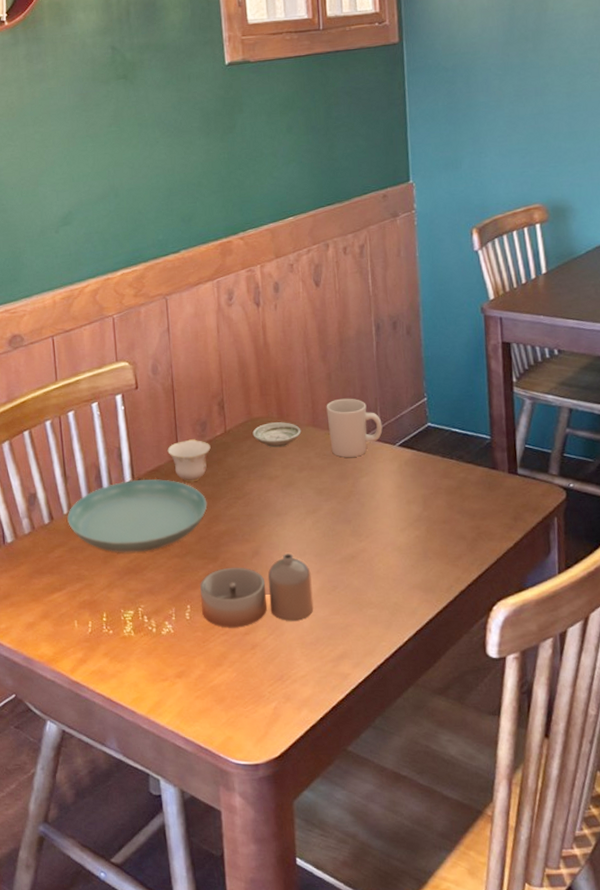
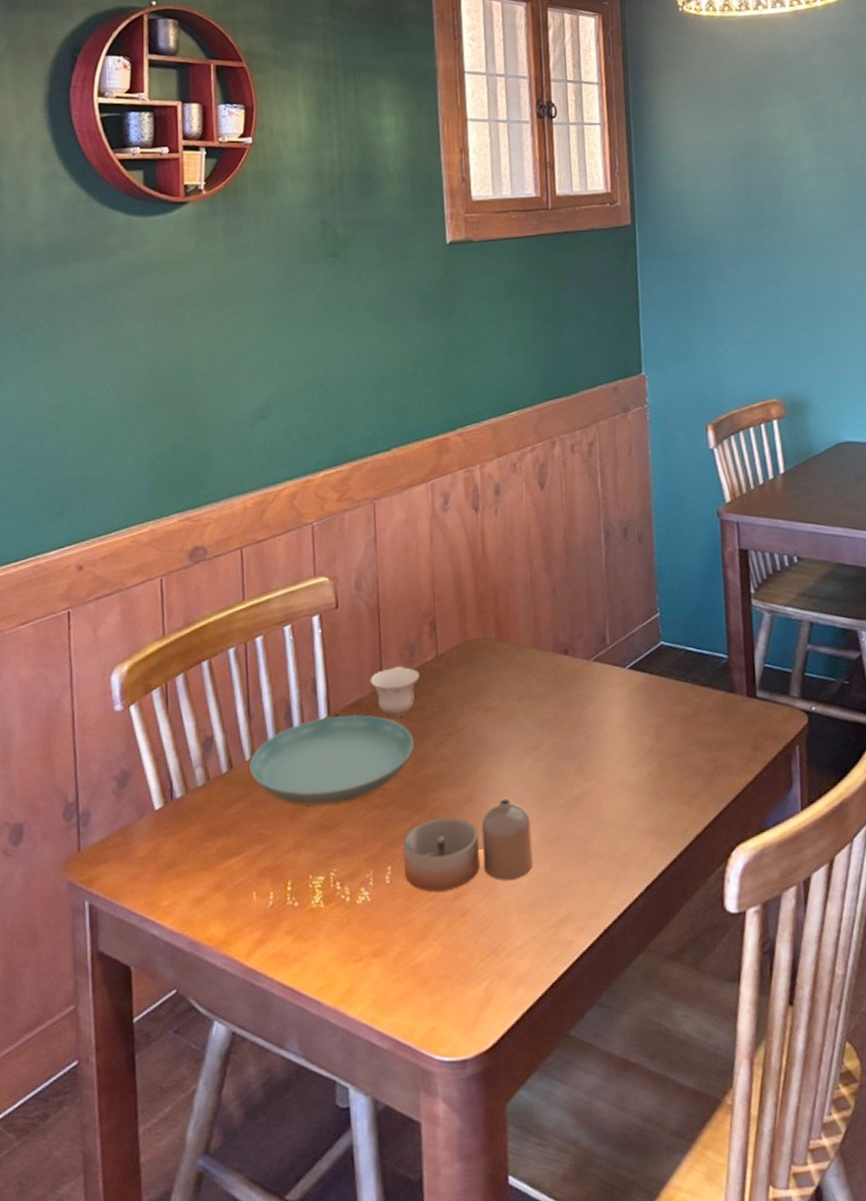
saucer: present [252,422,302,448] -> none [467,644,522,674]
mug: present [326,398,383,457] -> none [550,614,612,683]

